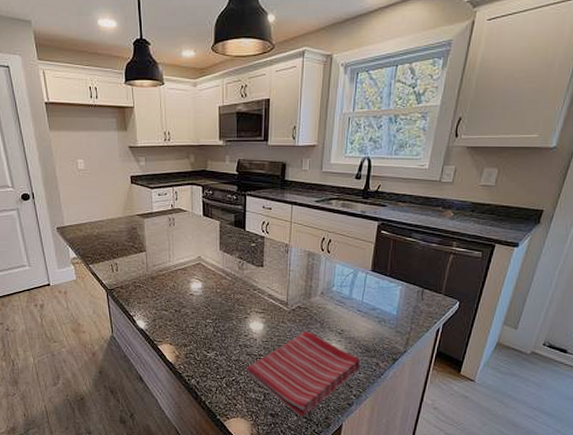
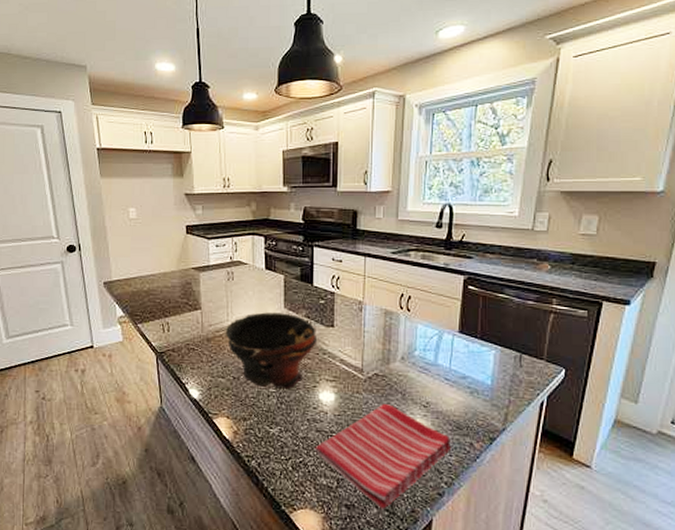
bowl: none [167,254,249,320] -> present [225,312,318,389]

